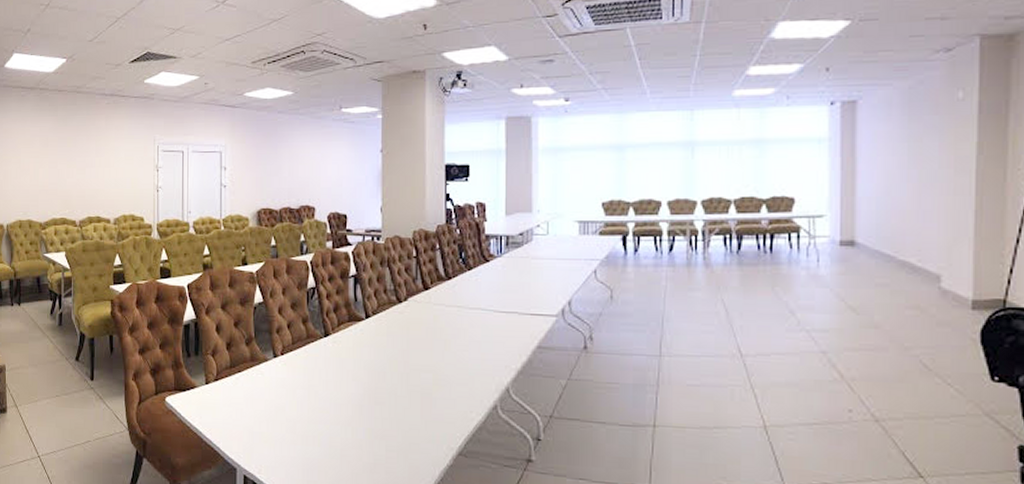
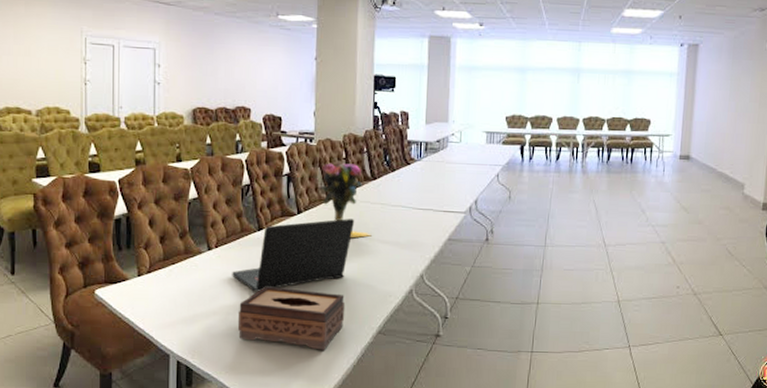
laptop: none [298,323,427,404] -> present [232,219,354,292]
tissue box: none [304,397,420,472] -> present [237,286,345,350]
vase: none [390,262,448,345] -> present [321,163,372,238]

